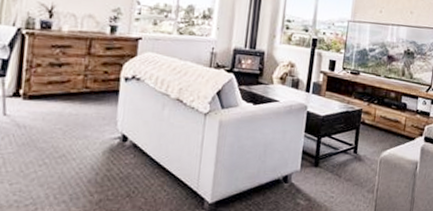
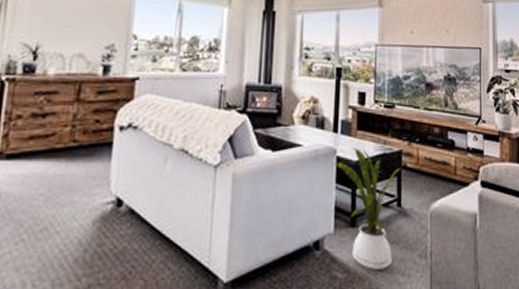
house plant: none [305,105,360,200] -> present [335,148,401,270]

